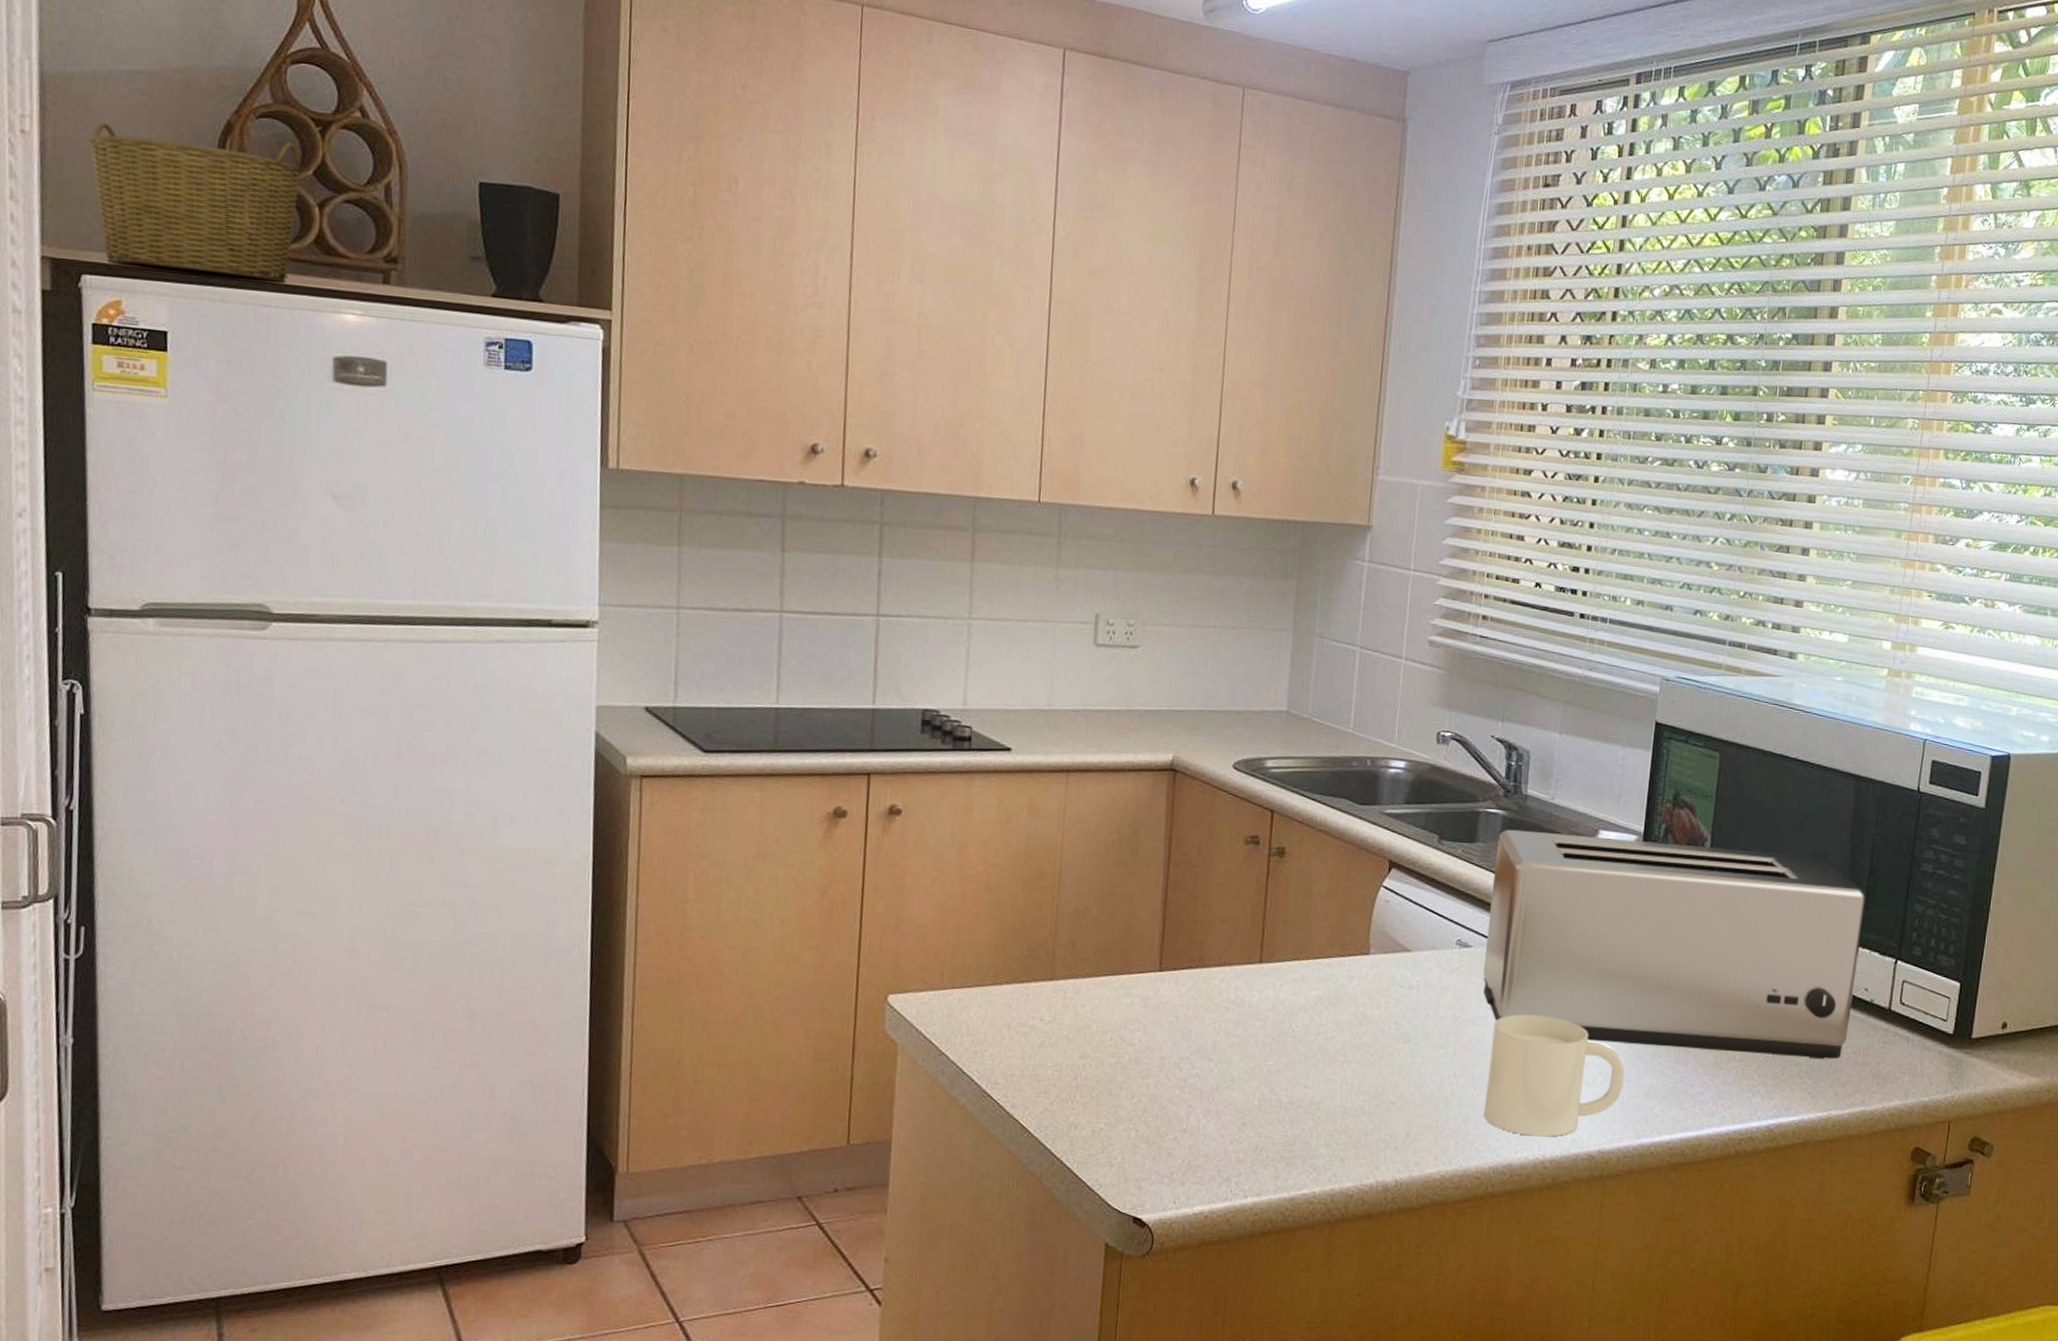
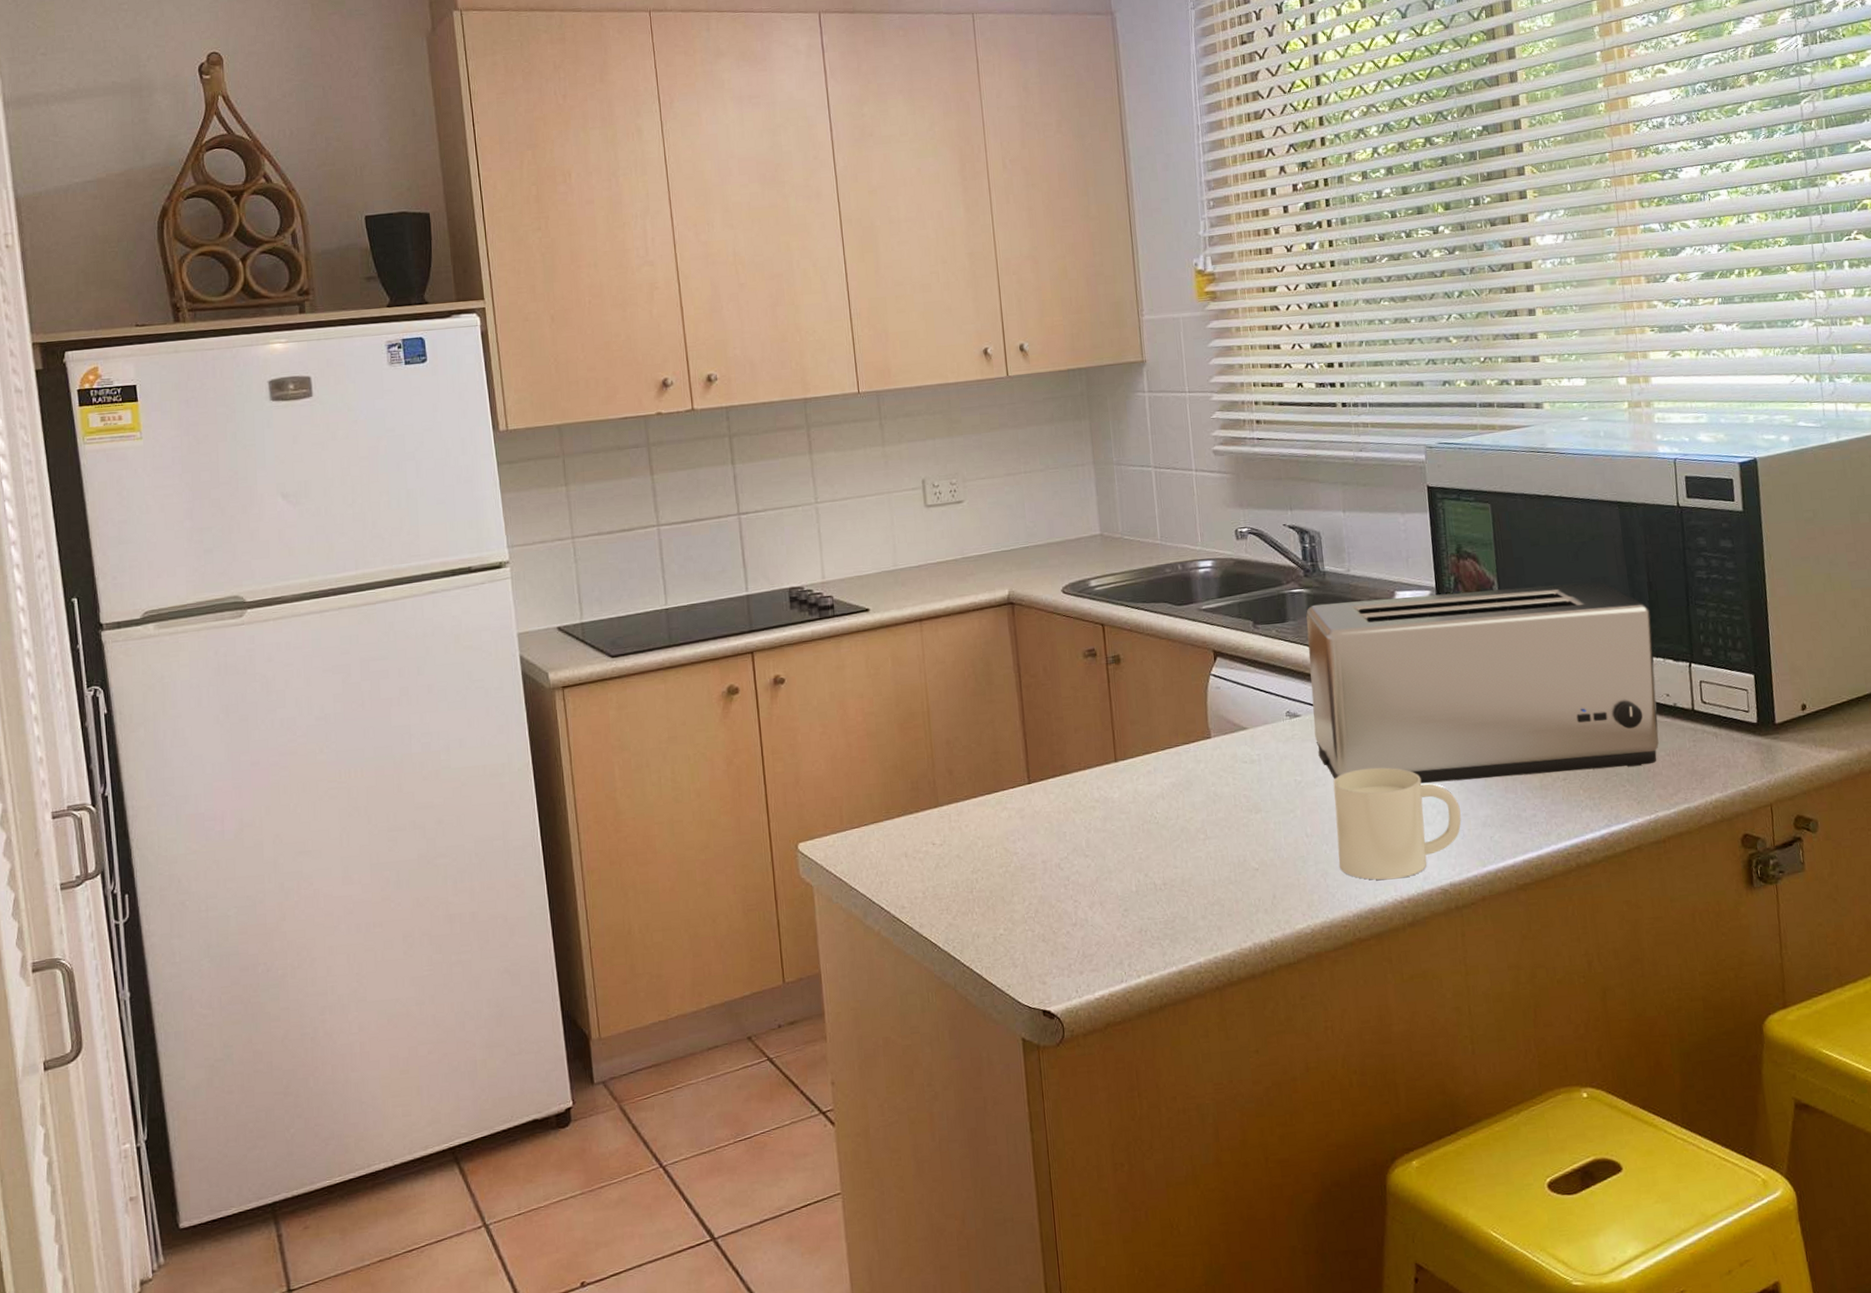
basket: present [89,121,302,284] -> none [58,213,226,339]

